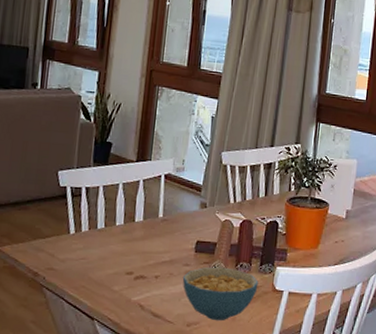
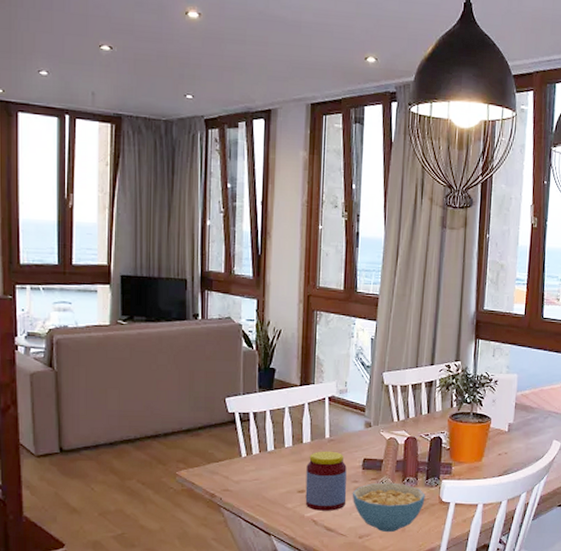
jar: none [133,231,179,296] -> present [305,451,347,511]

